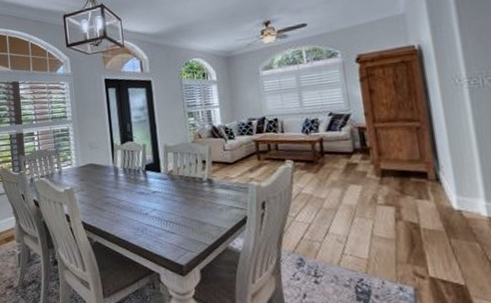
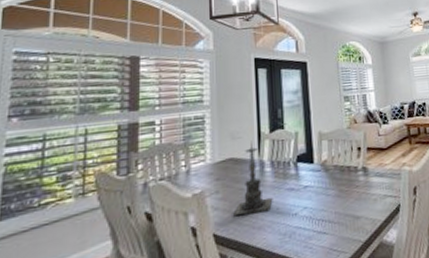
candle holder: none [96,150,127,209] -> present [233,140,273,215]

